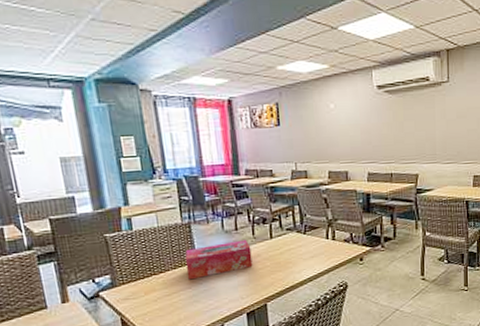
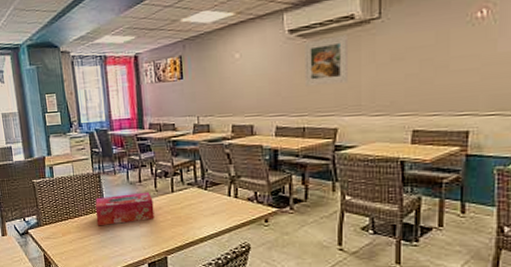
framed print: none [390,94,426,137] -> present [304,35,349,87]

